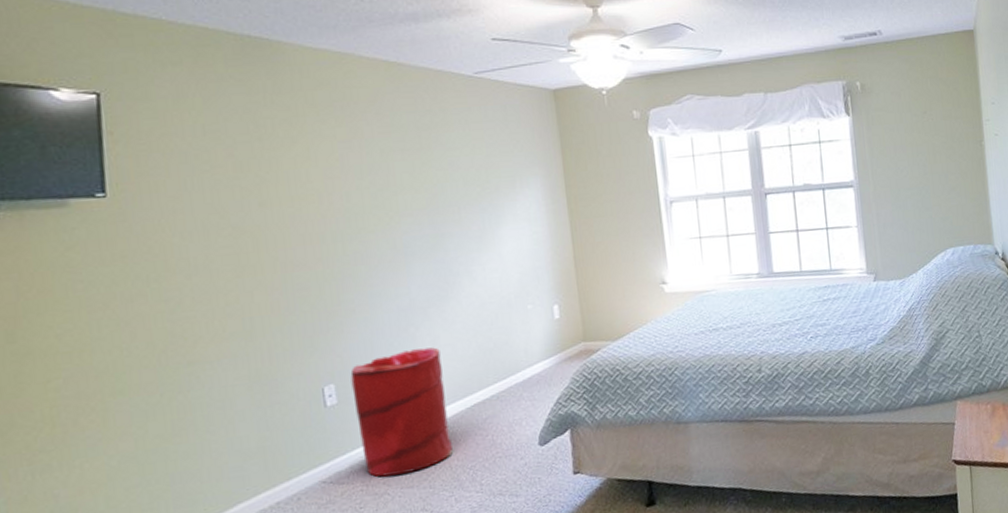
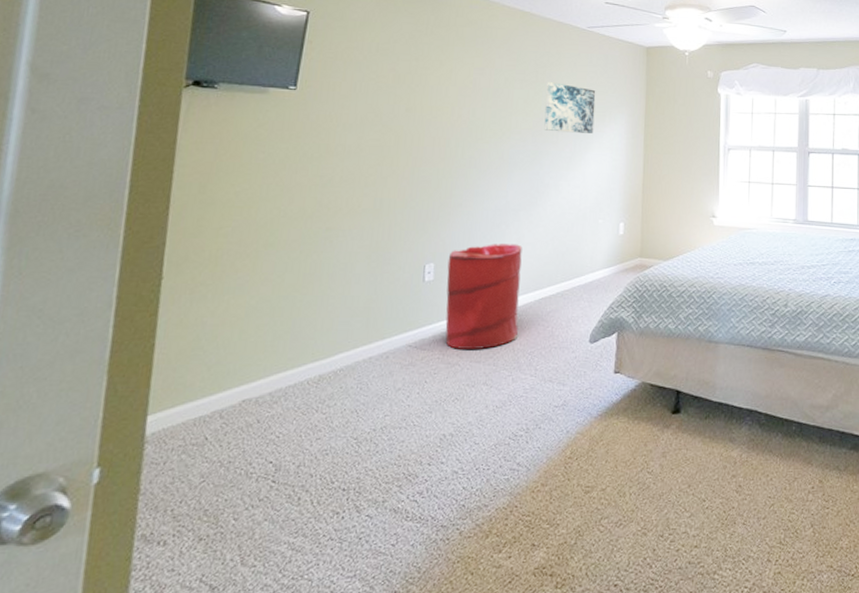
wall art: none [435,147,504,208] -> present [544,82,596,133]

